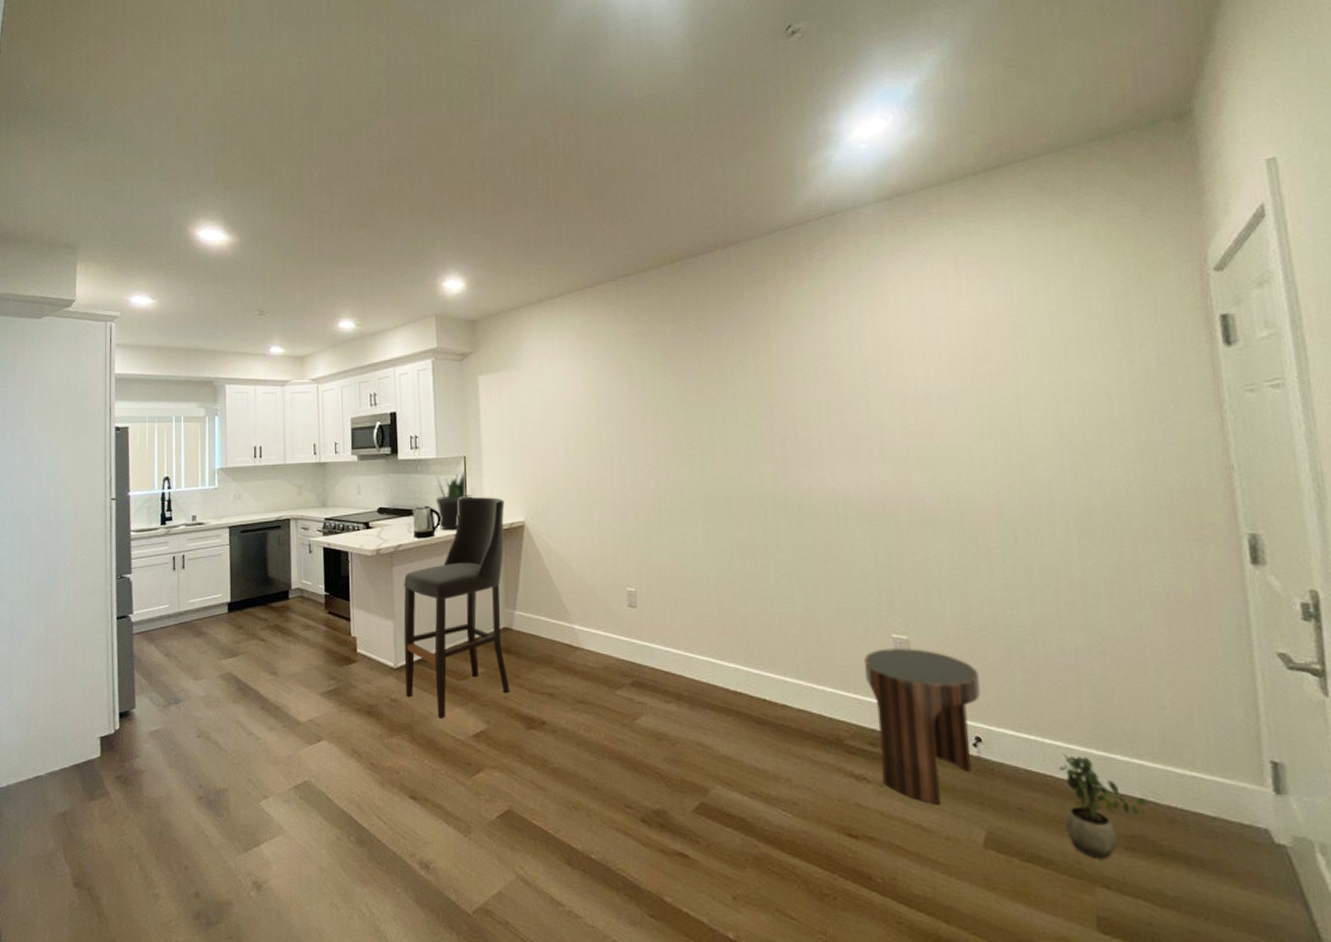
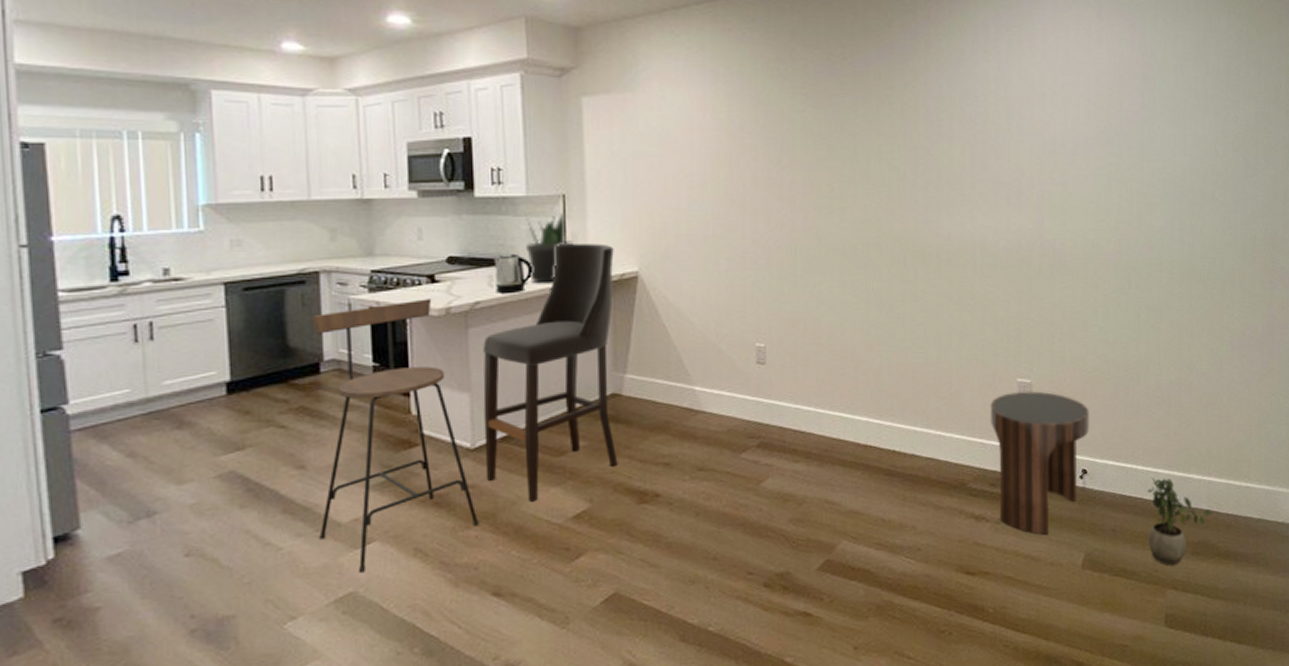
bar stool: none [283,541,400,766] -> present [311,298,480,573]

